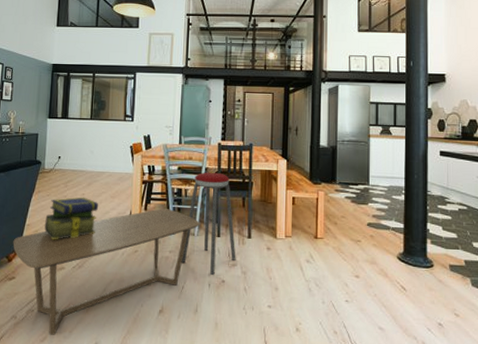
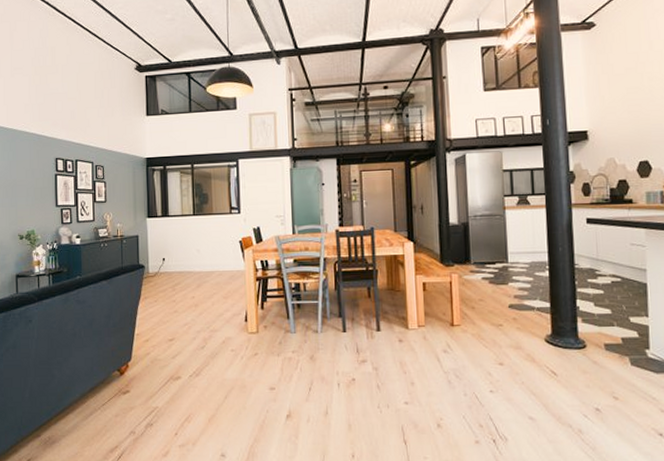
coffee table: present [13,209,201,336] -> none [123,306,324,450]
stack of books: present [44,197,99,240] -> none [155,300,212,348]
music stool: present [181,172,236,275] -> none [305,262,366,373]

